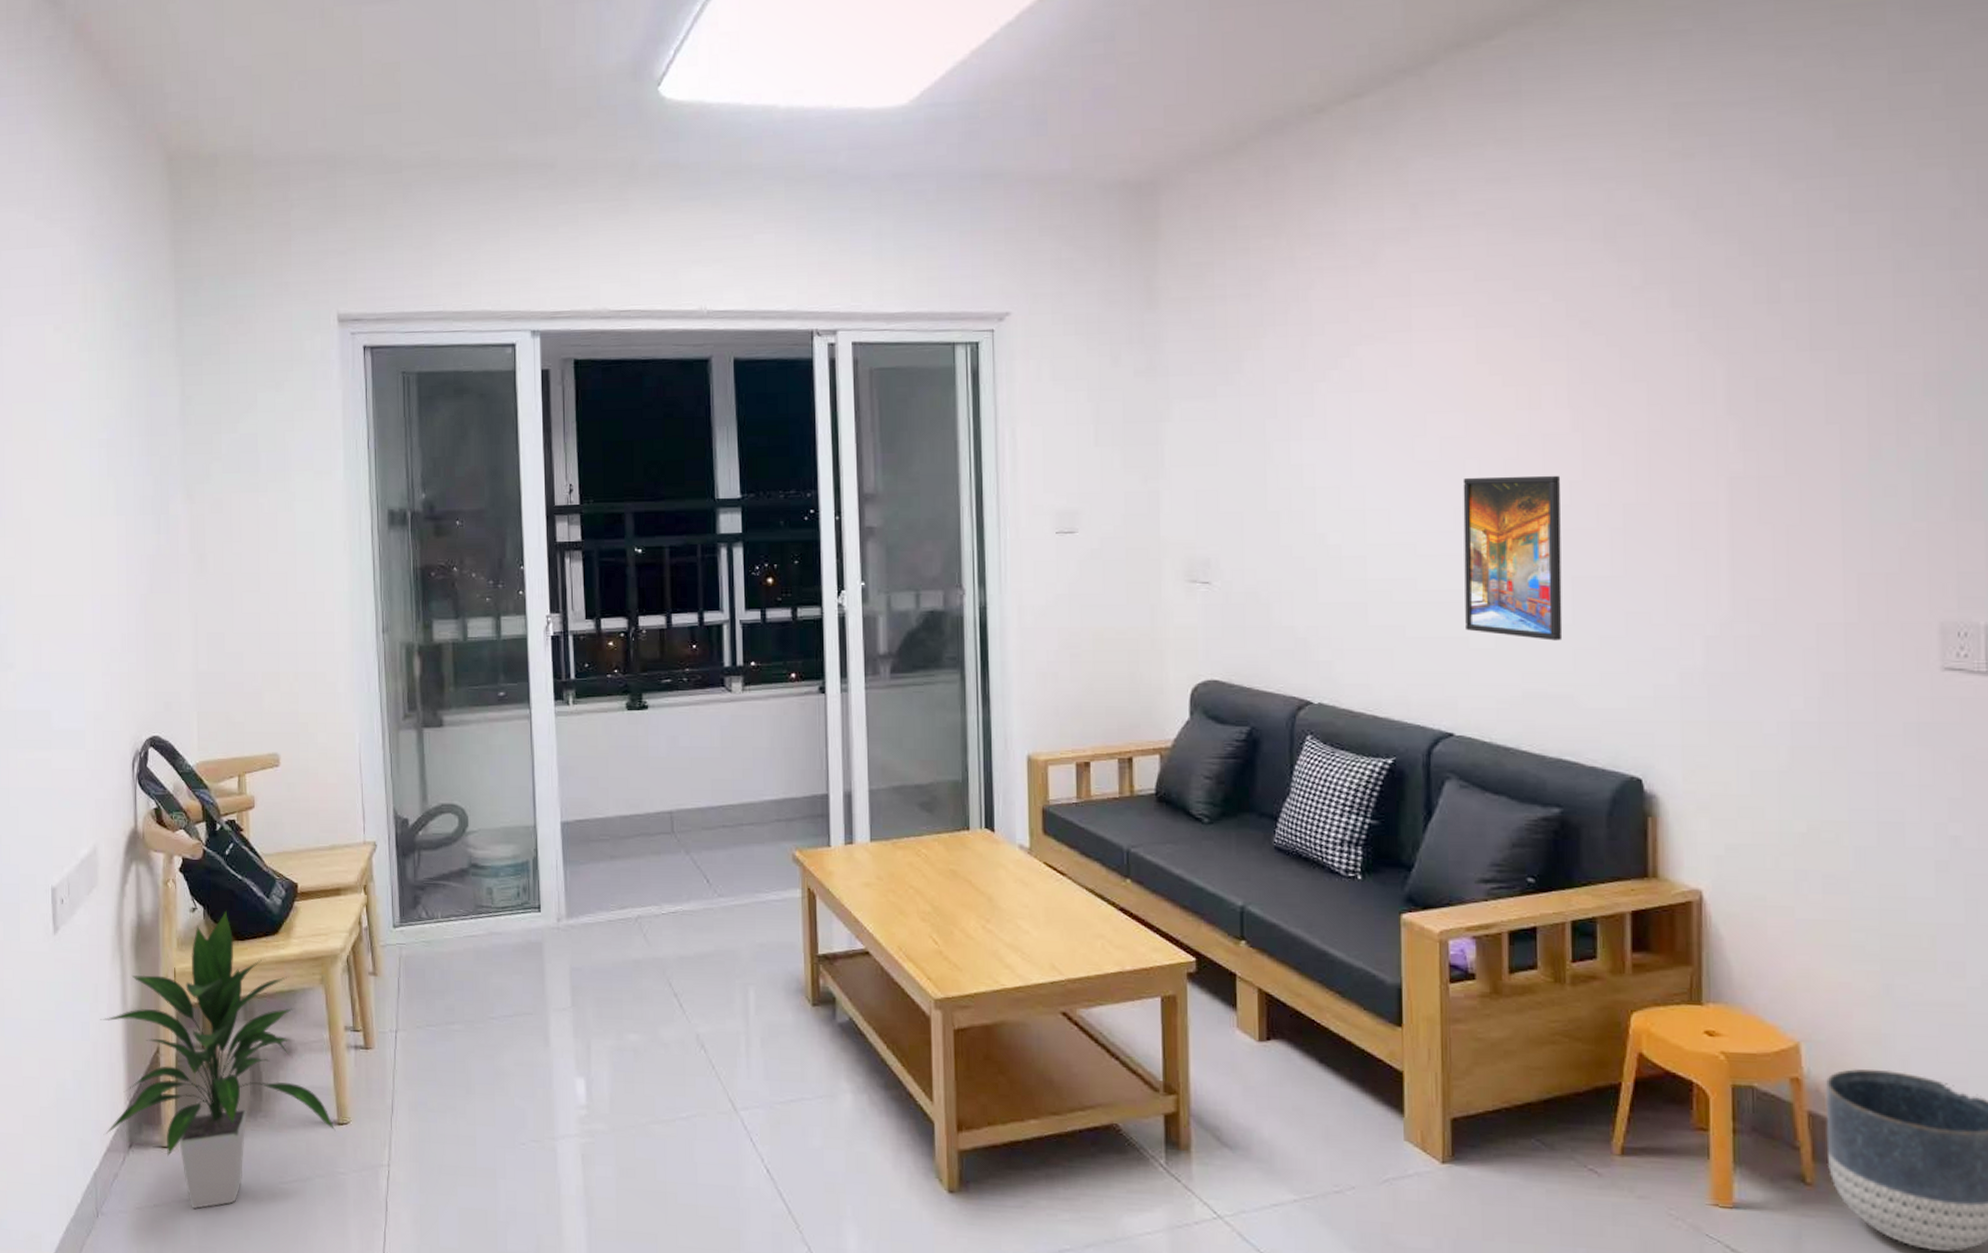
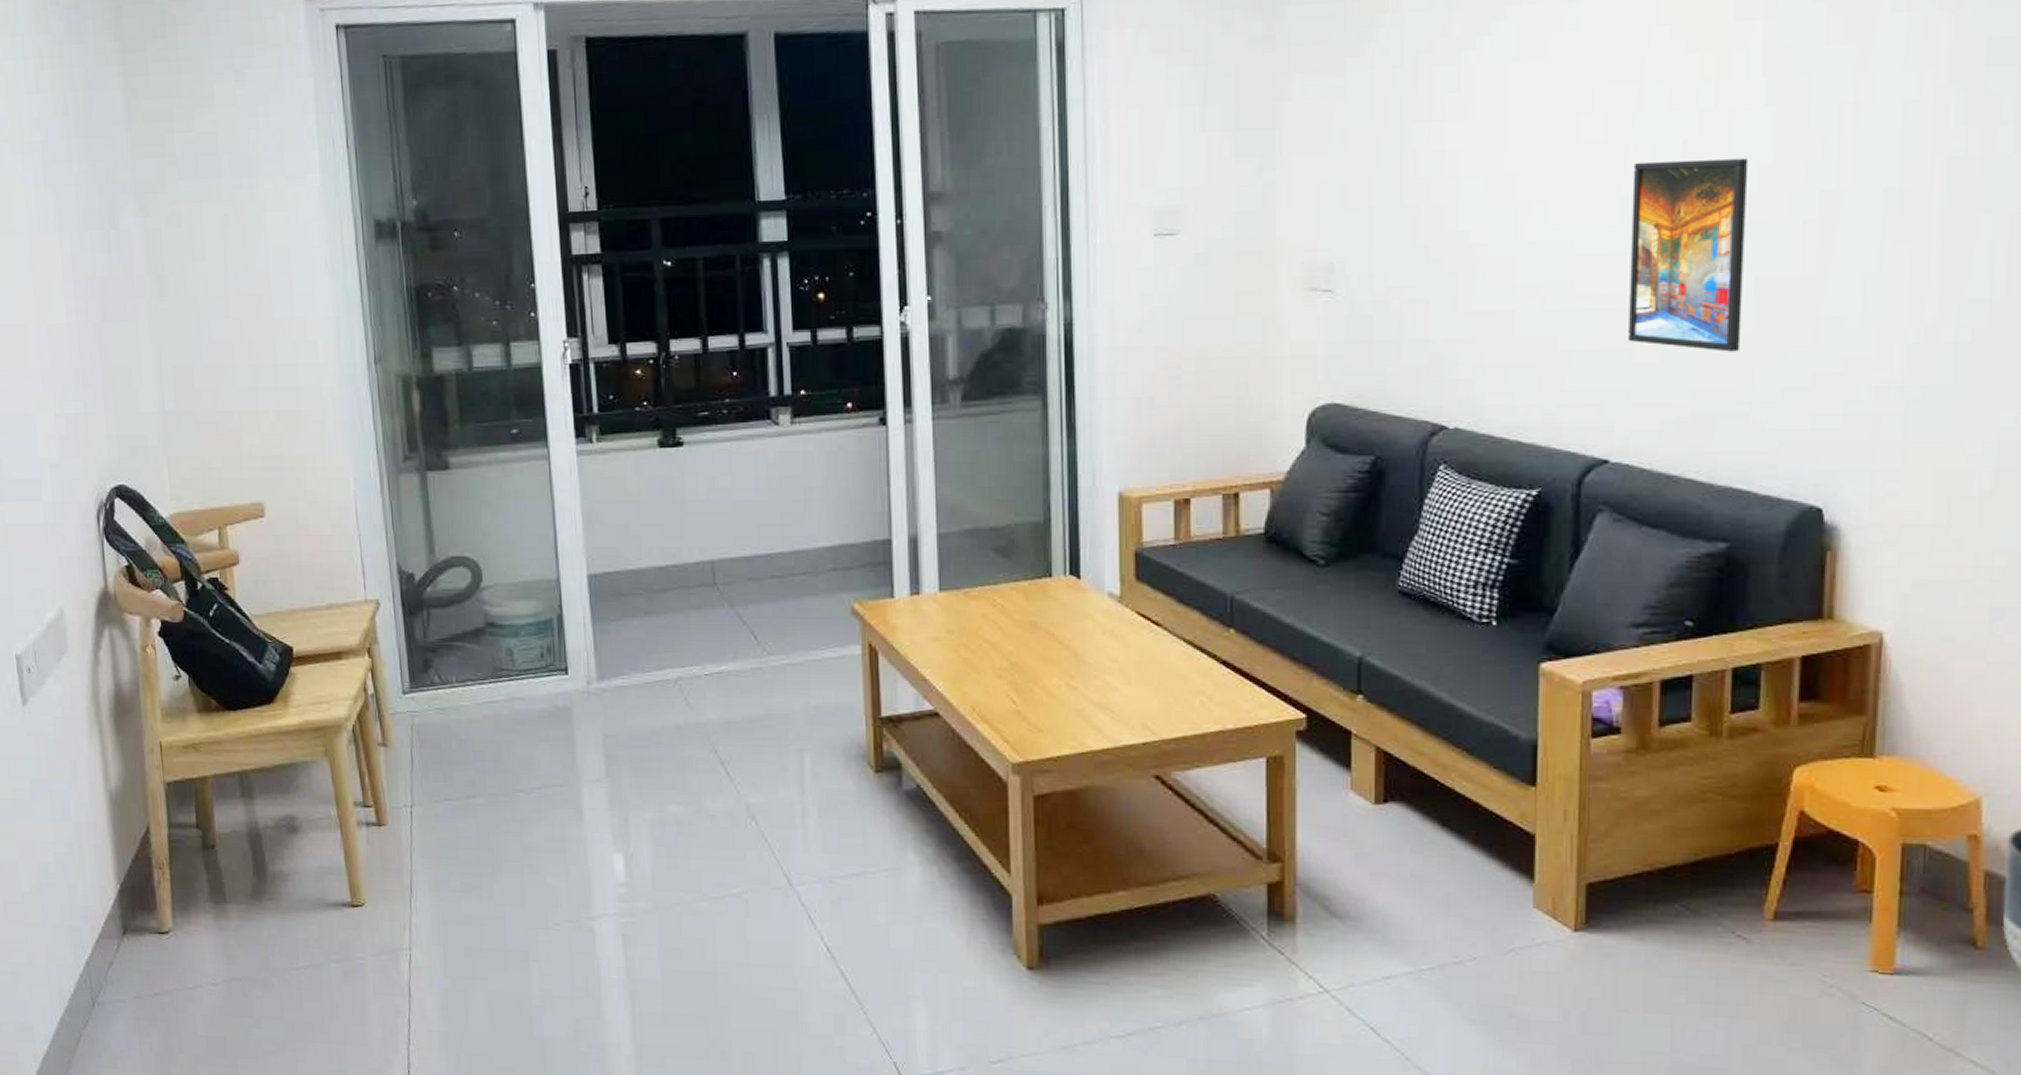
indoor plant: present [99,910,336,1210] -> none [80,678,350,998]

